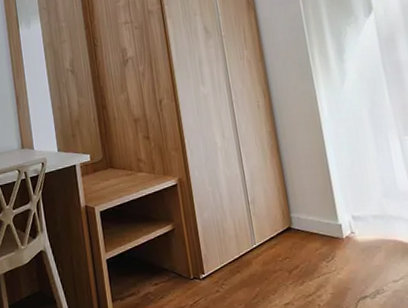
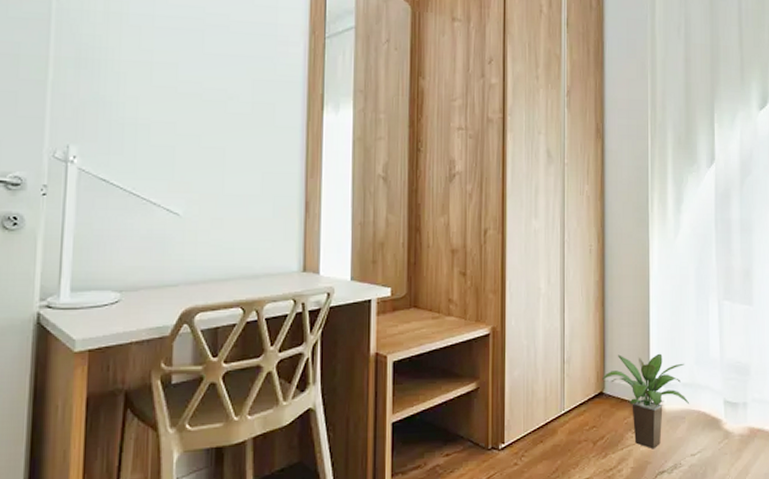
potted plant: none [288,189,384,277] -> present [602,353,690,449]

